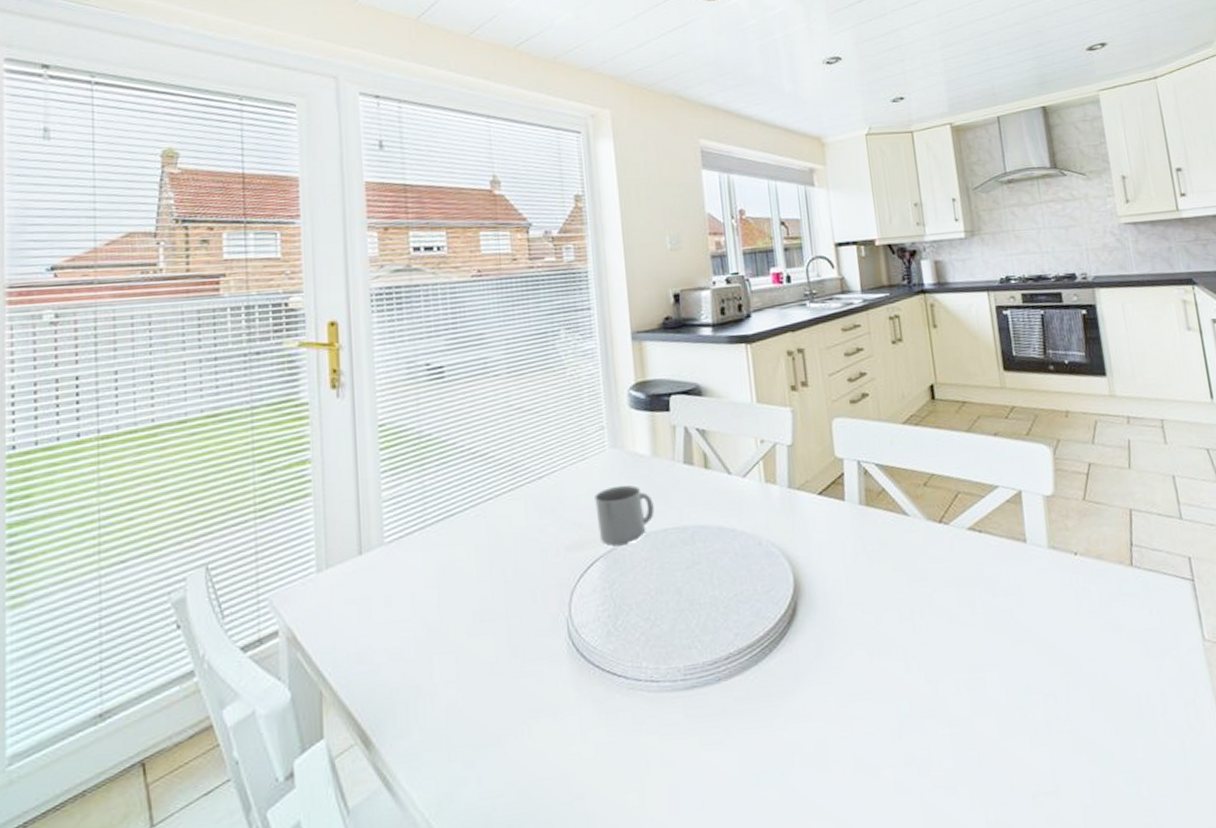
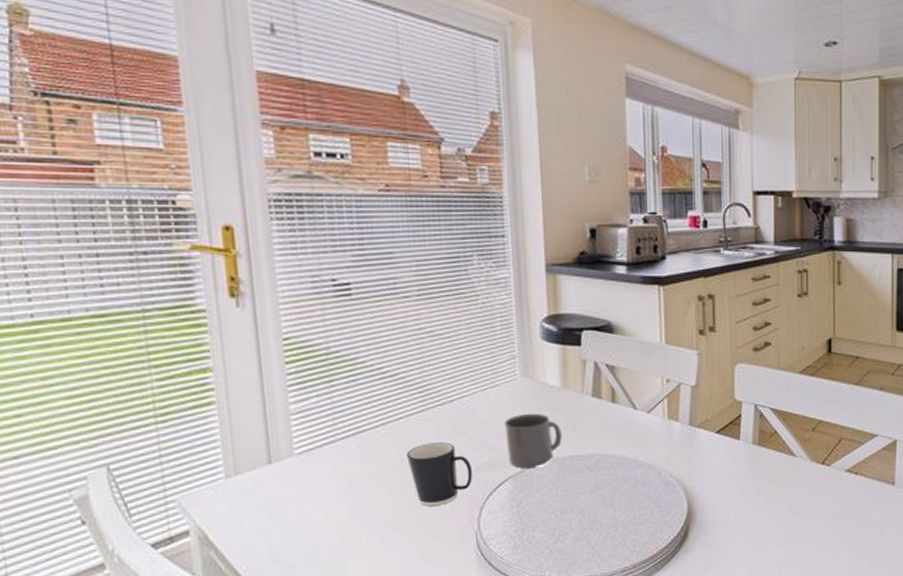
mug: none [495,521,563,593] -> present [407,442,473,506]

